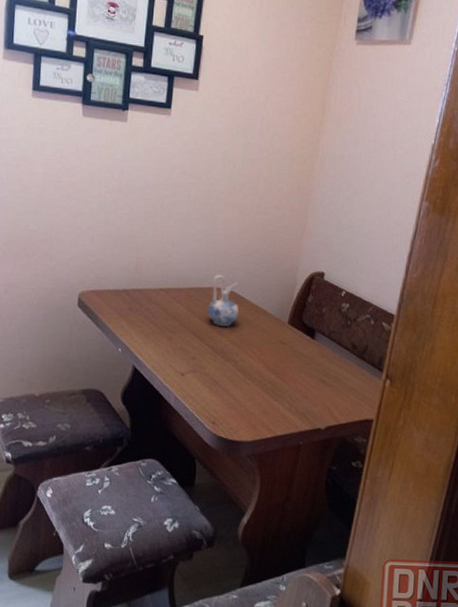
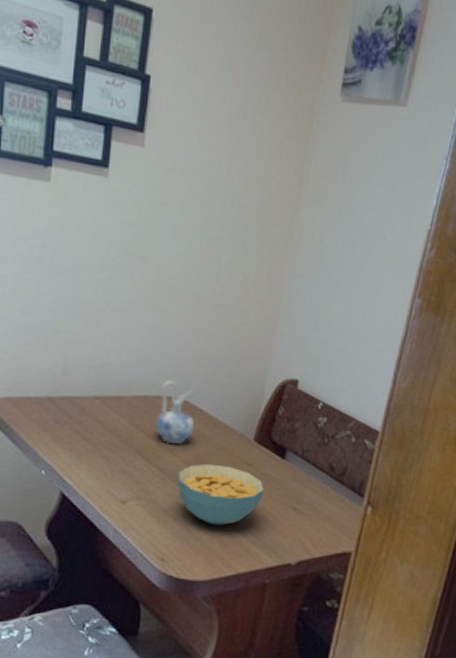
cereal bowl: none [226,343,297,395] -> present [177,464,264,526]

